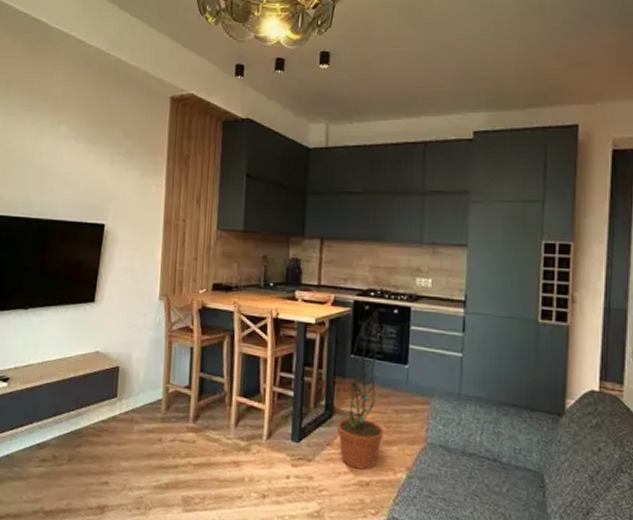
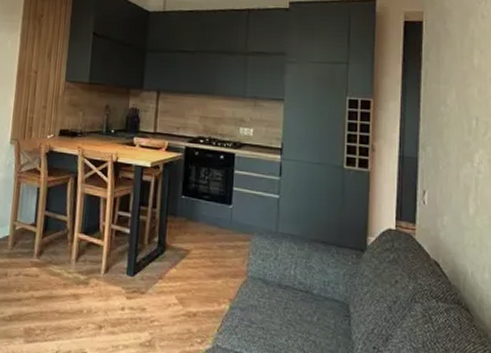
decorative plant: present [337,311,383,470] -> none [169,156,210,302]

